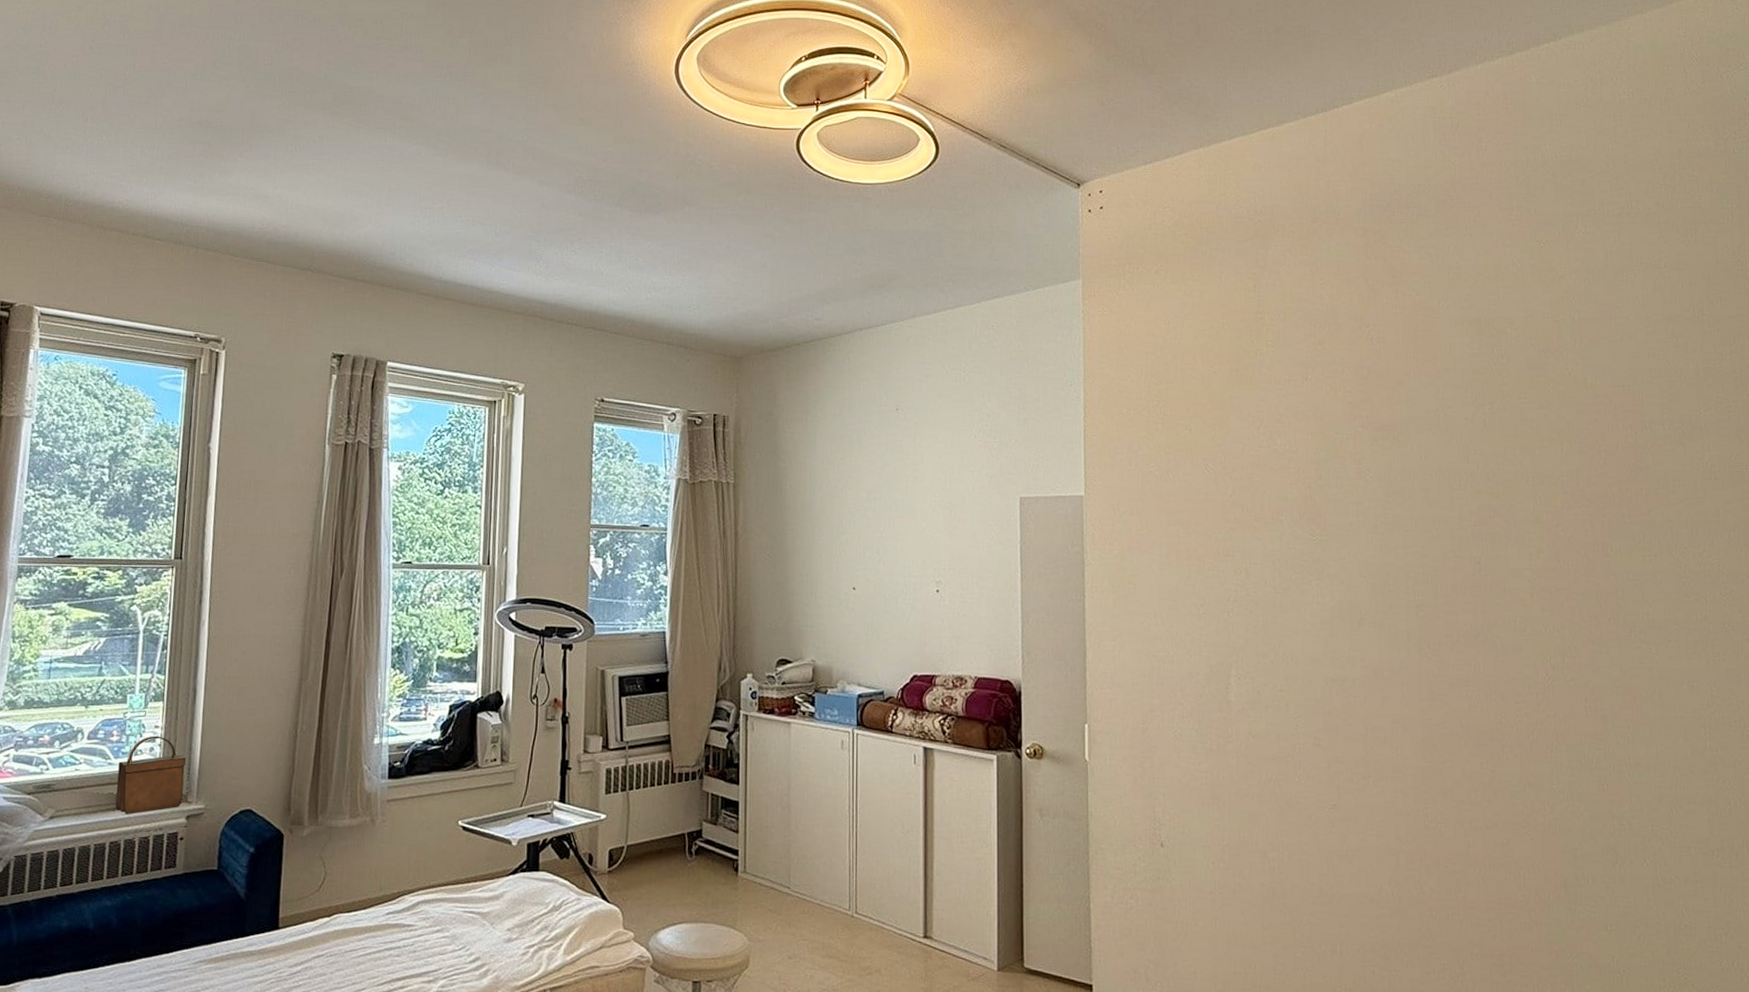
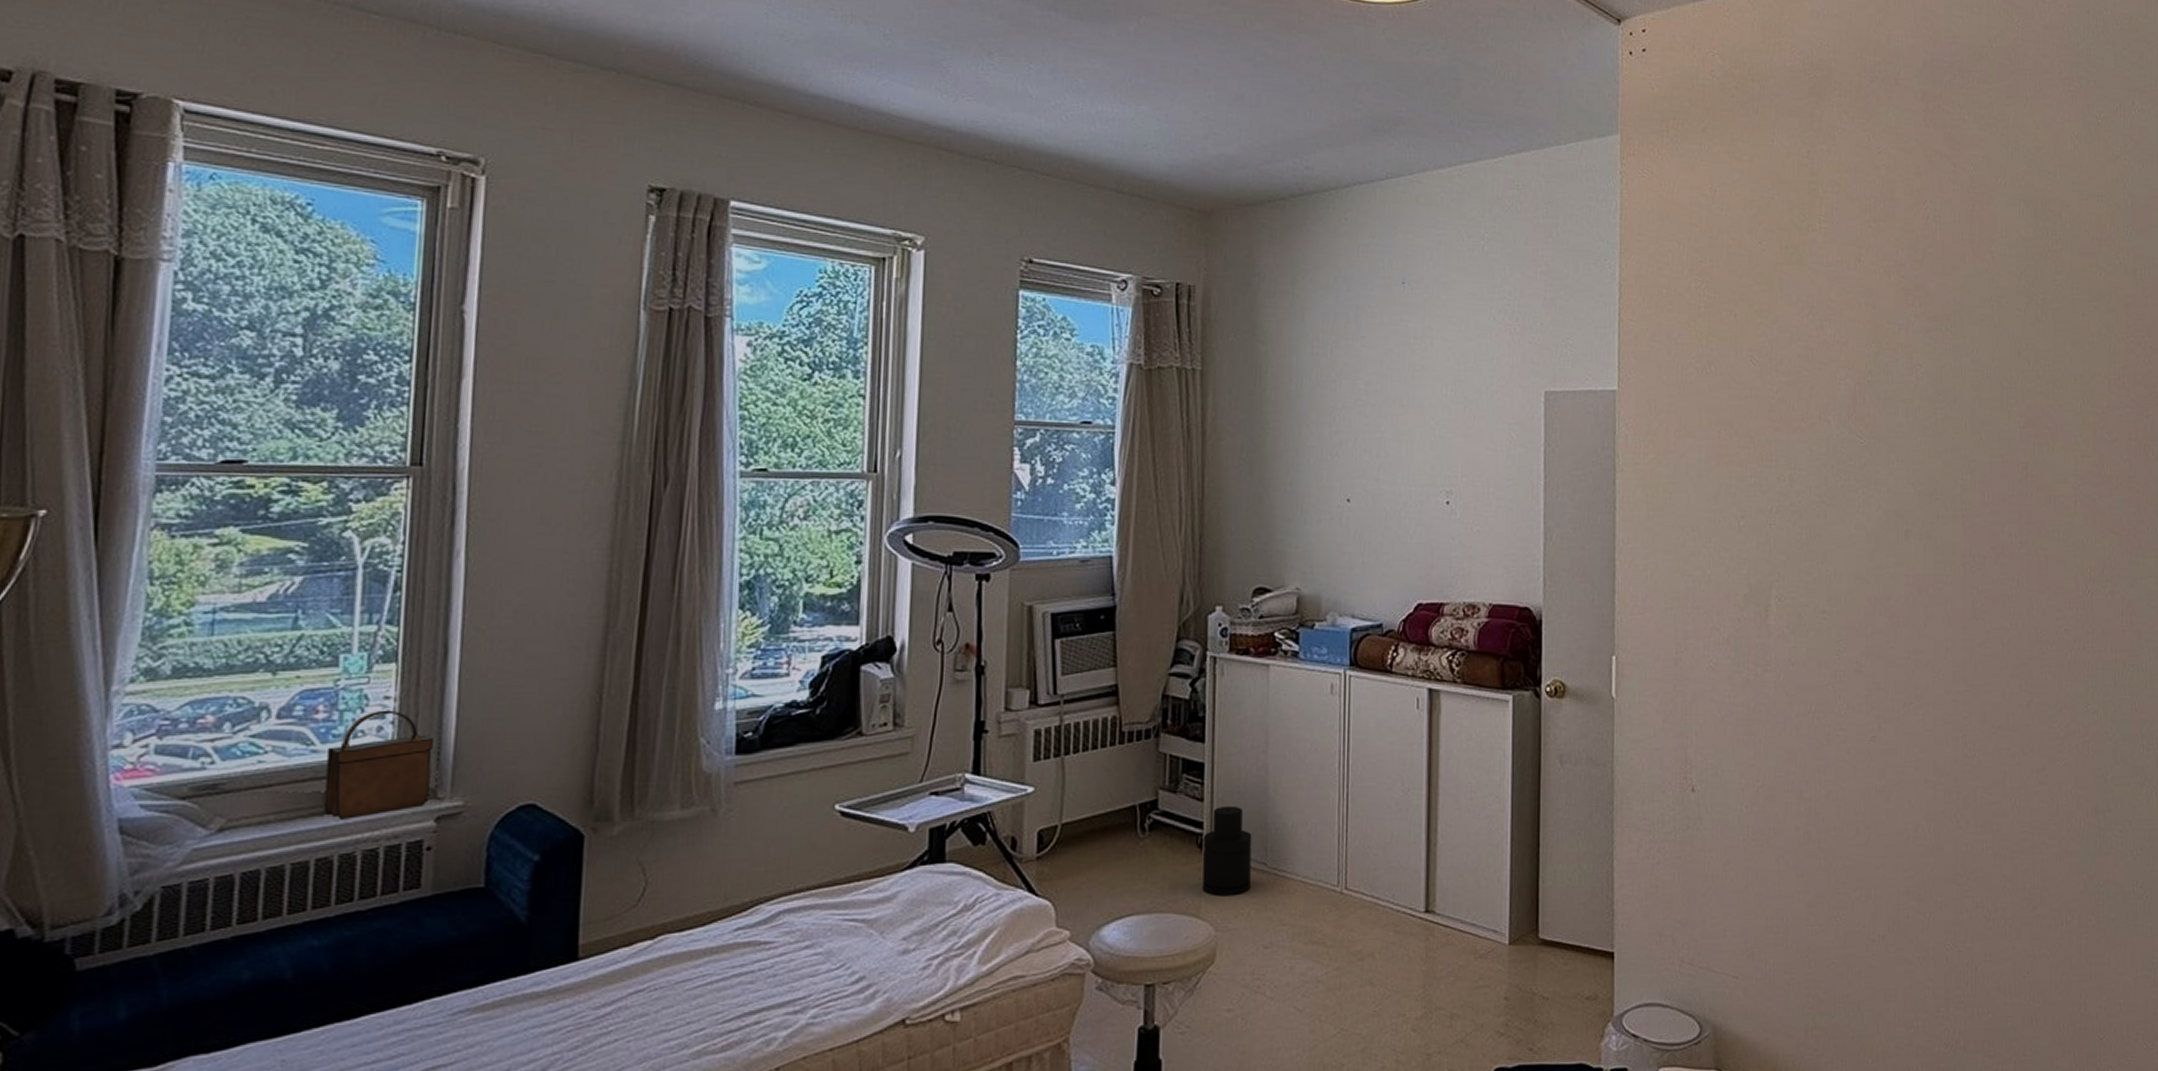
humidifier: none [738,837,778,913] -> present [1202,805,1252,897]

